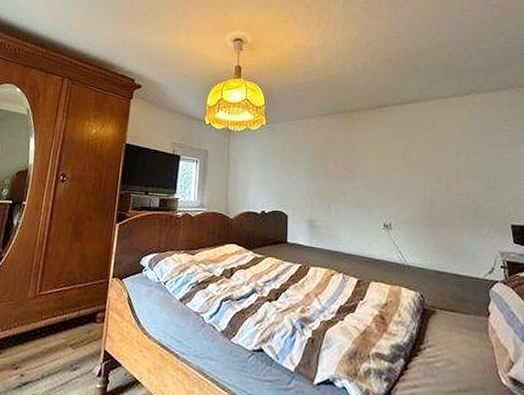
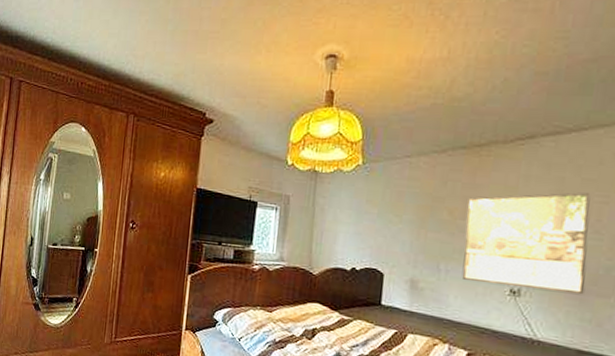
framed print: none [346,147,435,226] -> present [461,192,591,295]

